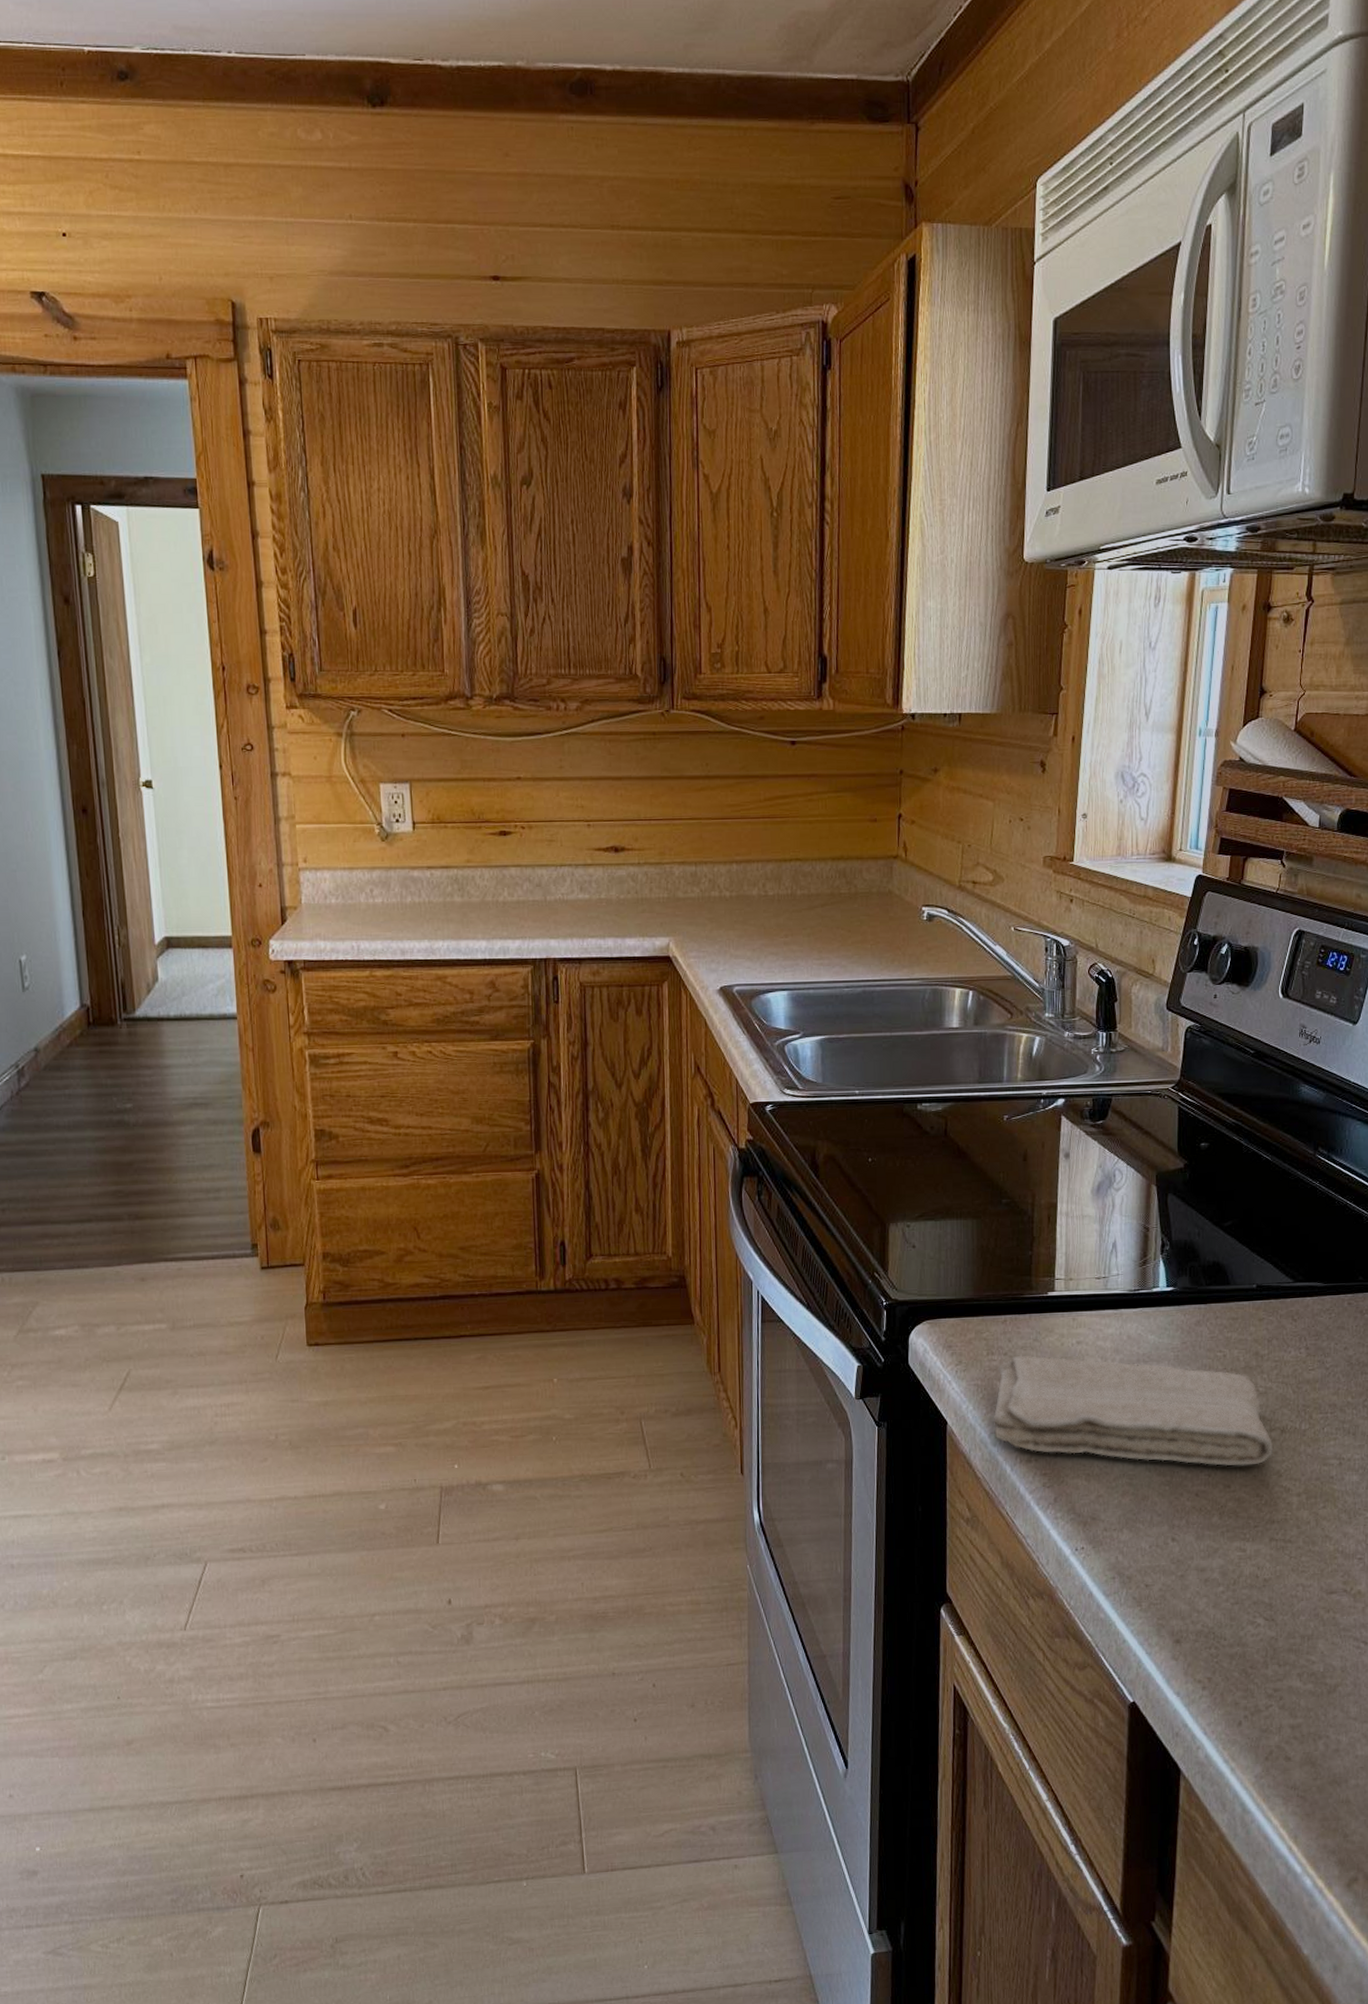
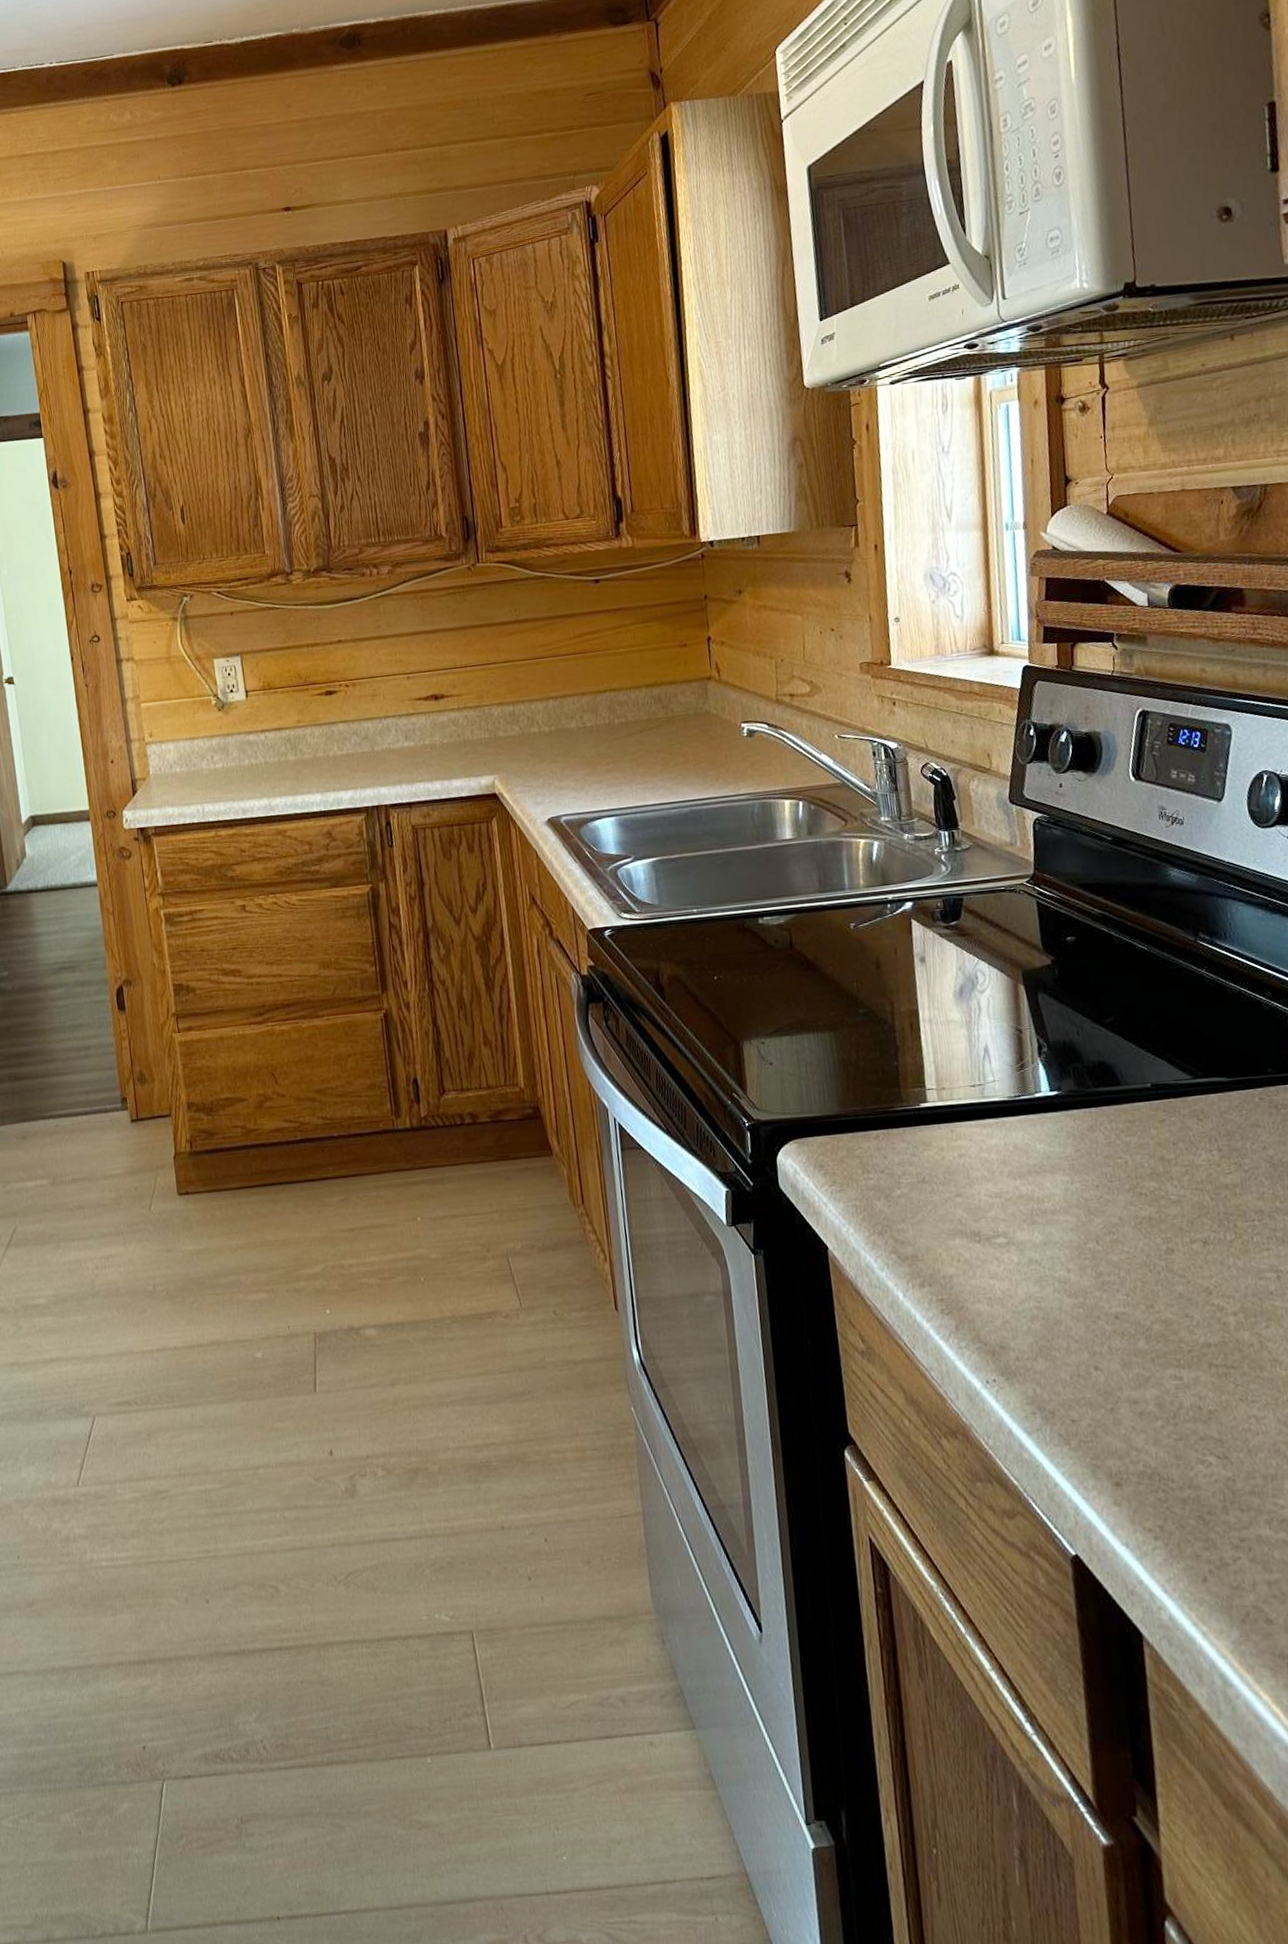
washcloth: present [994,1356,1274,1466] -> none [875,1172,1198,1284]

